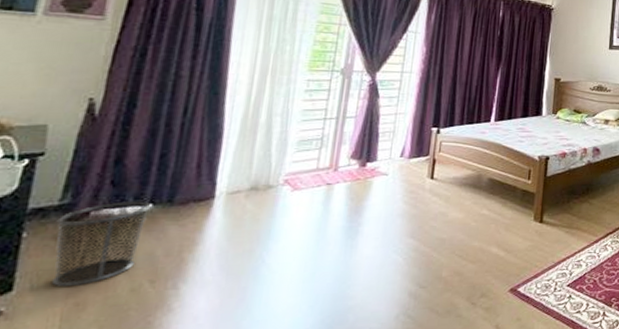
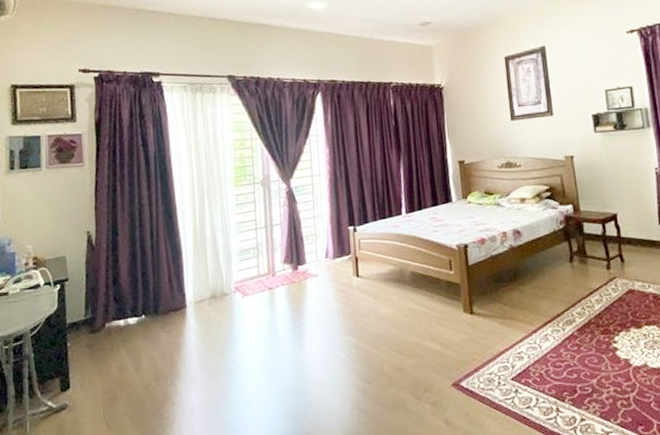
waste bin: present [52,201,152,287] -> none [86,313,144,385]

